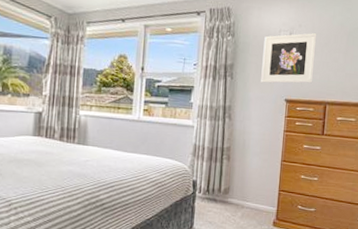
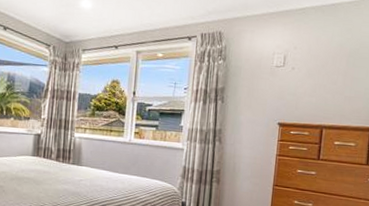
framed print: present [261,33,317,84] -> none [252,55,314,107]

